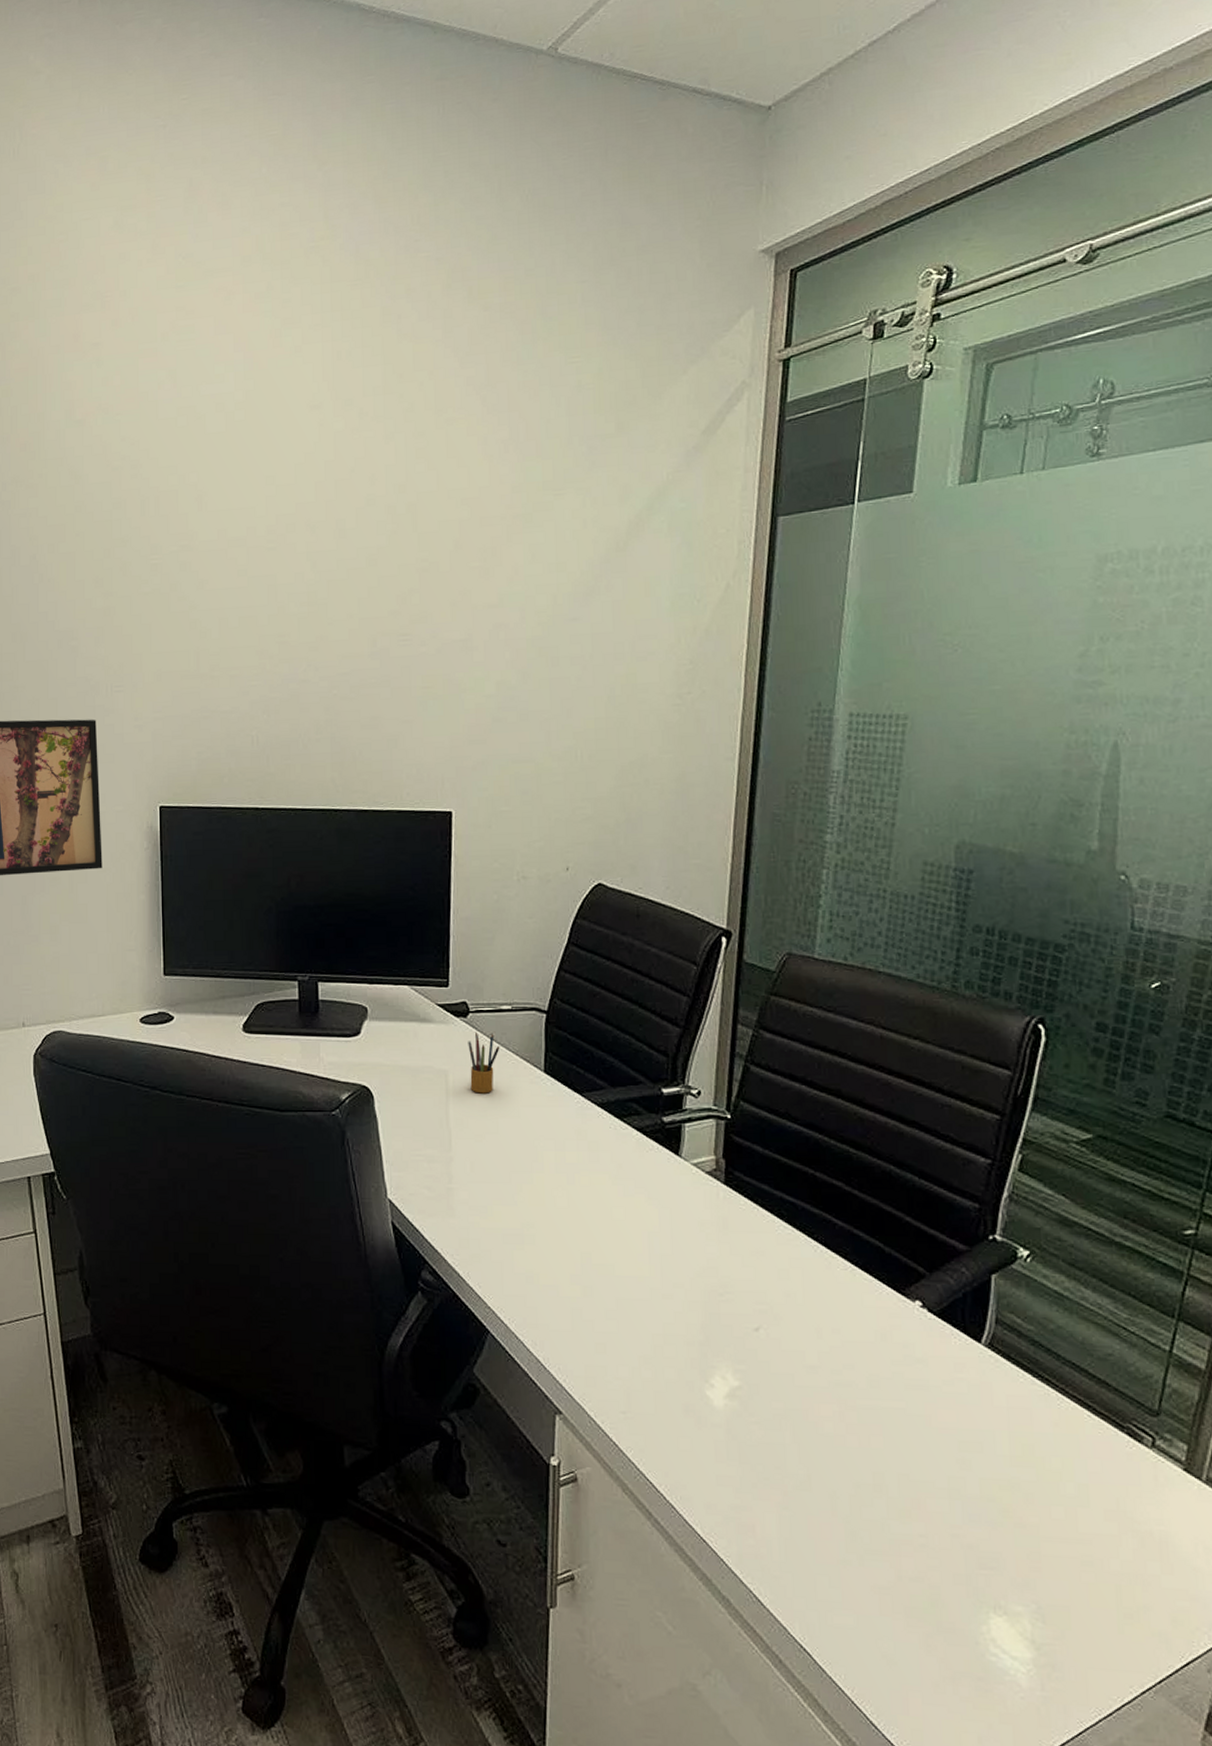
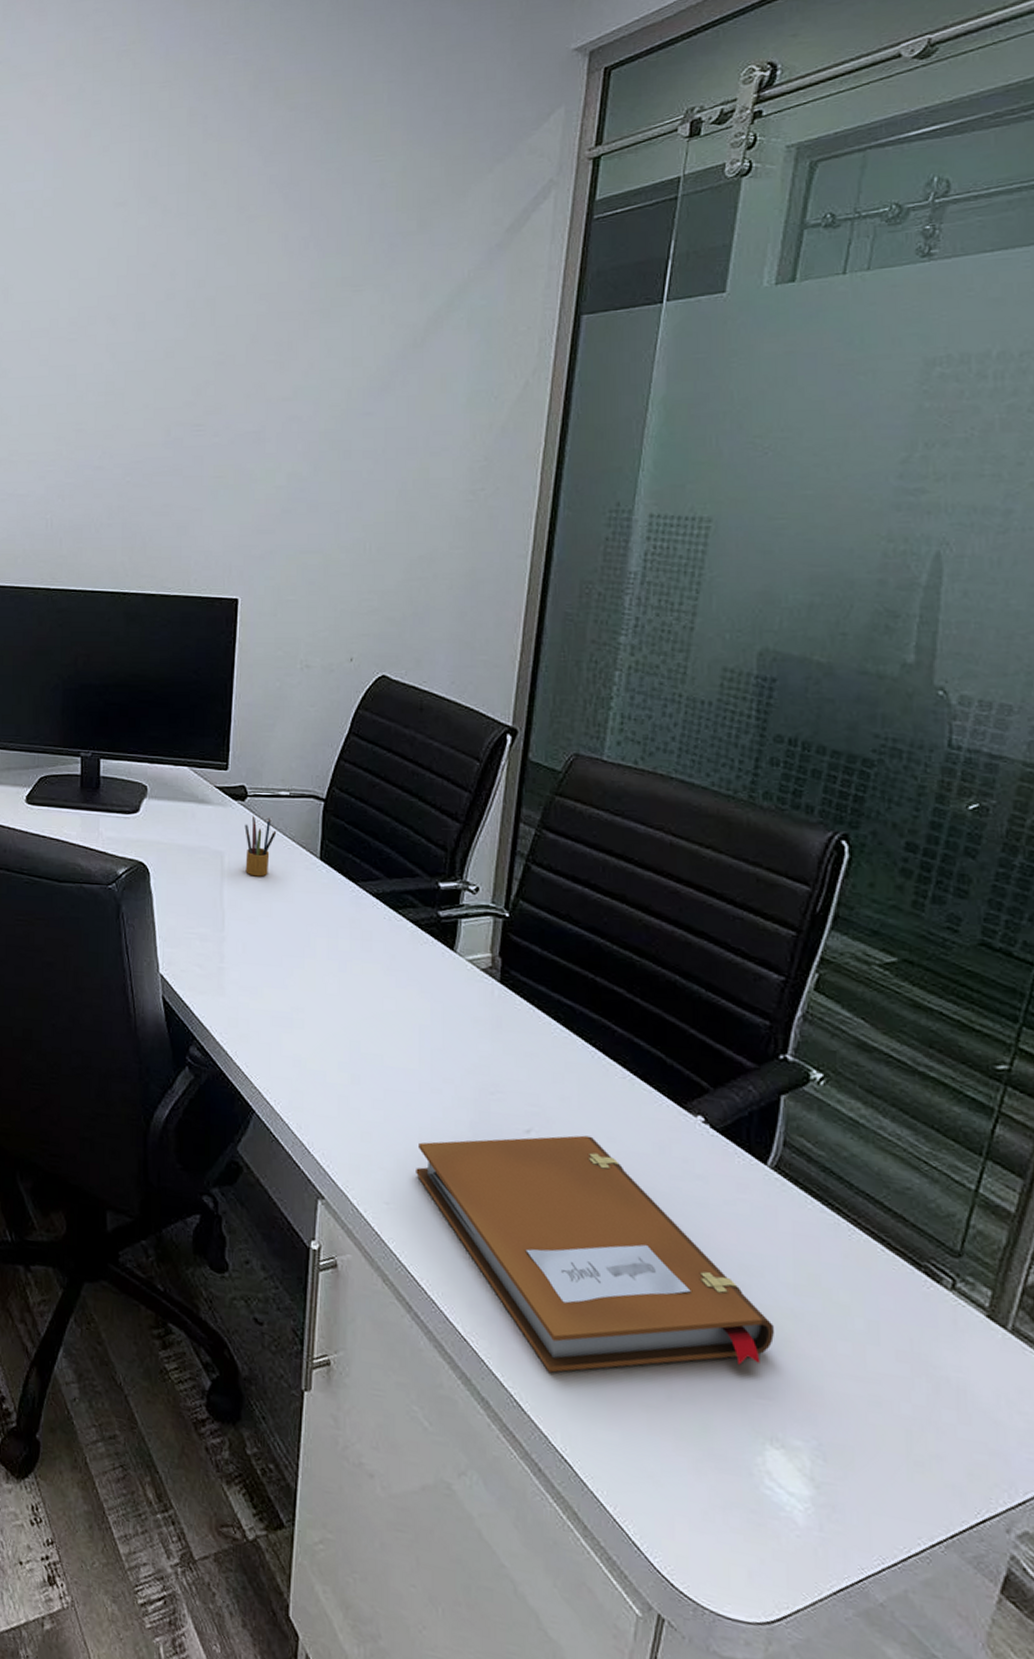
notebook: none [650,1329,993,1565] -> present [416,1135,774,1373]

